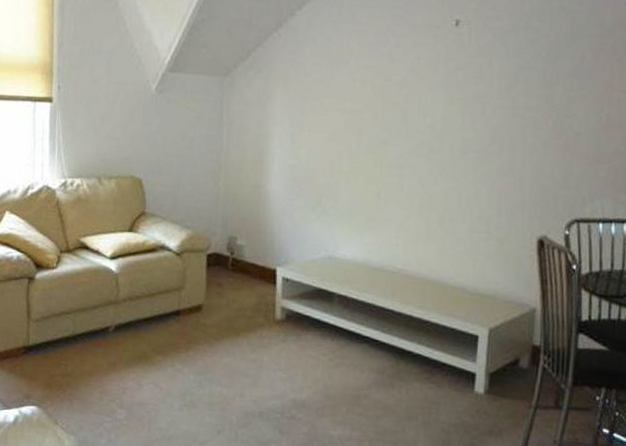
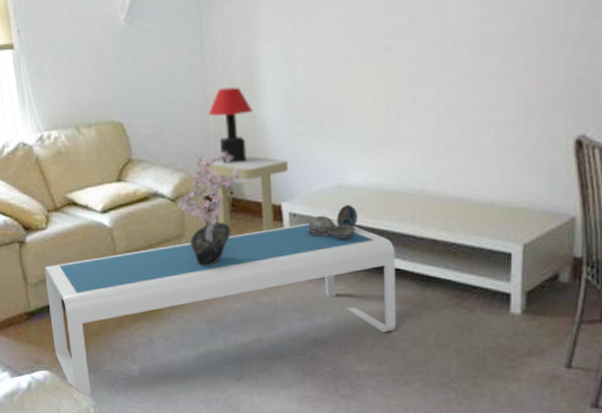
coffee table: none [46,287,375,439] -> present [44,219,396,399]
potted plant: none [181,215,244,320] -> present [177,151,243,267]
side table: none [205,221,286,294] -> present [198,156,288,237]
table lamp: none [219,158,260,227] -> present [208,87,254,163]
decorative bowl: none [298,275,344,308] -> present [308,205,358,241]

